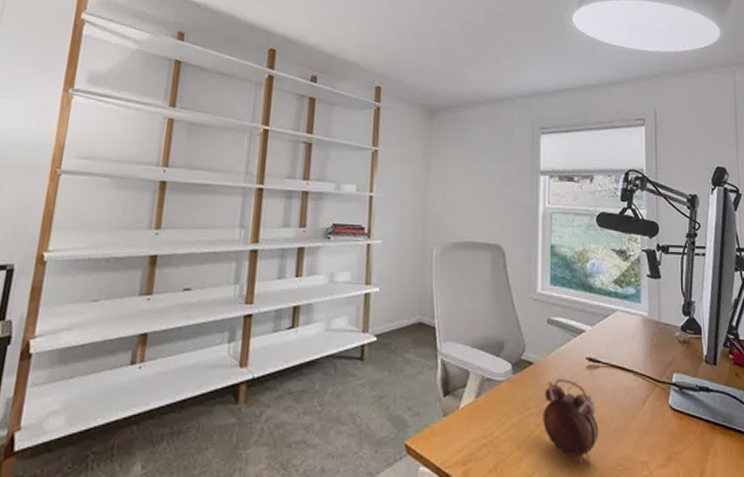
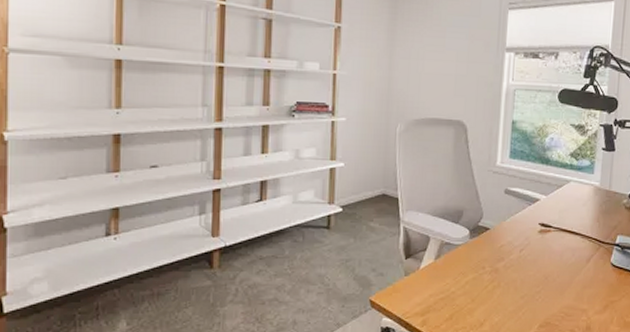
alarm clock: present [542,379,599,463] -> none [495,242,546,312]

